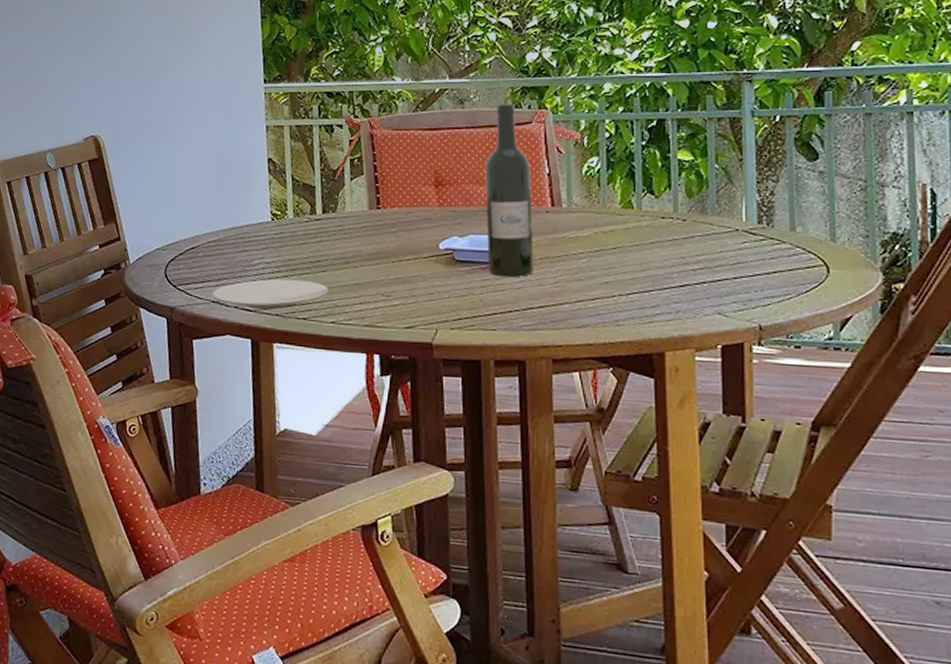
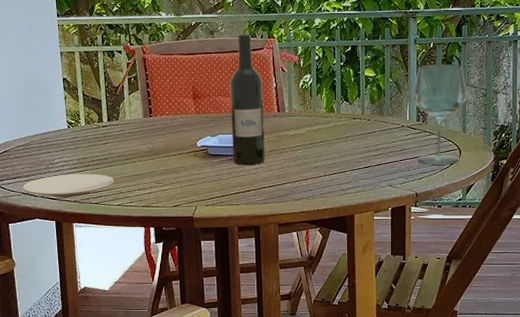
wine glass: none [749,144,836,287] -> present [412,64,467,165]

